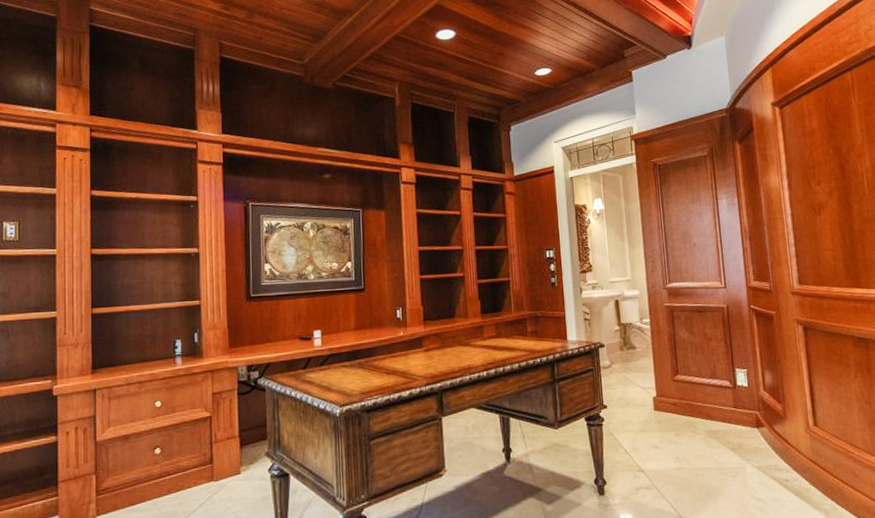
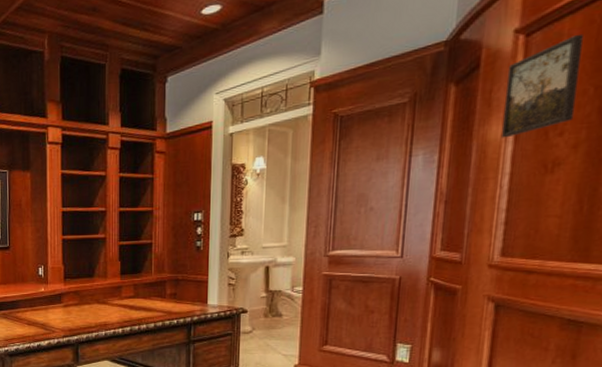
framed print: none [773,109,825,186] -> present [500,33,585,138]

